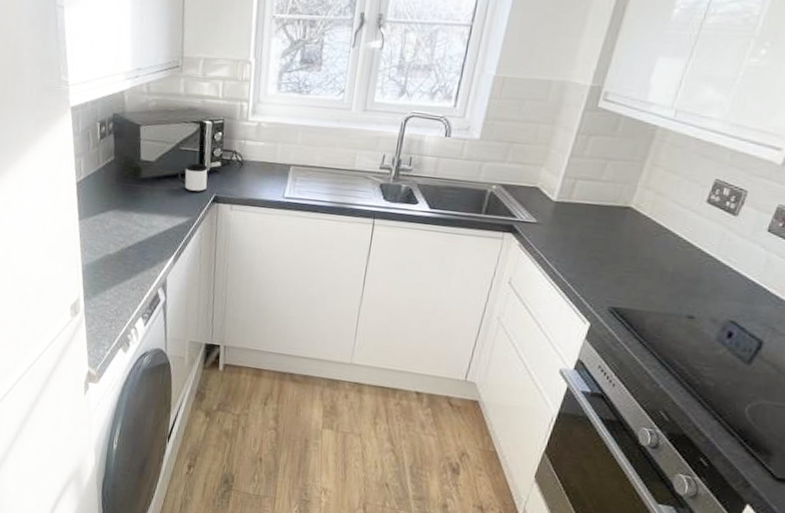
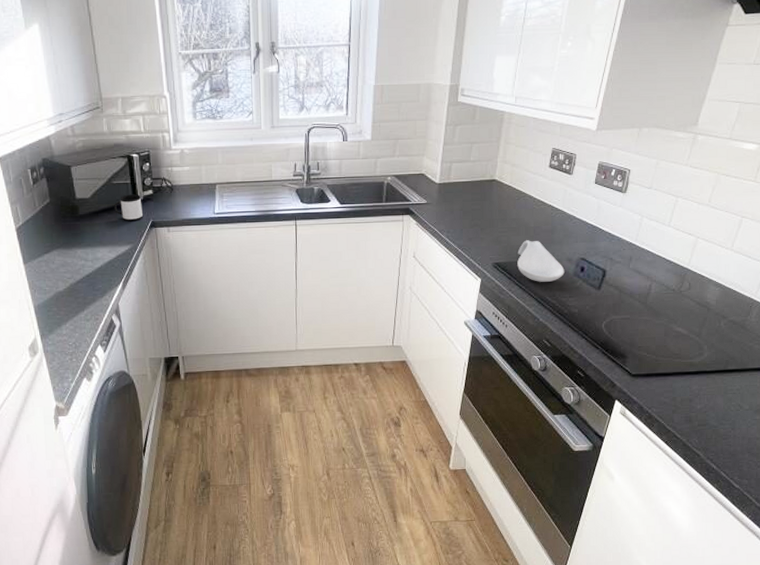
spoon rest: none [641,286,705,343] -> present [517,240,565,282]

